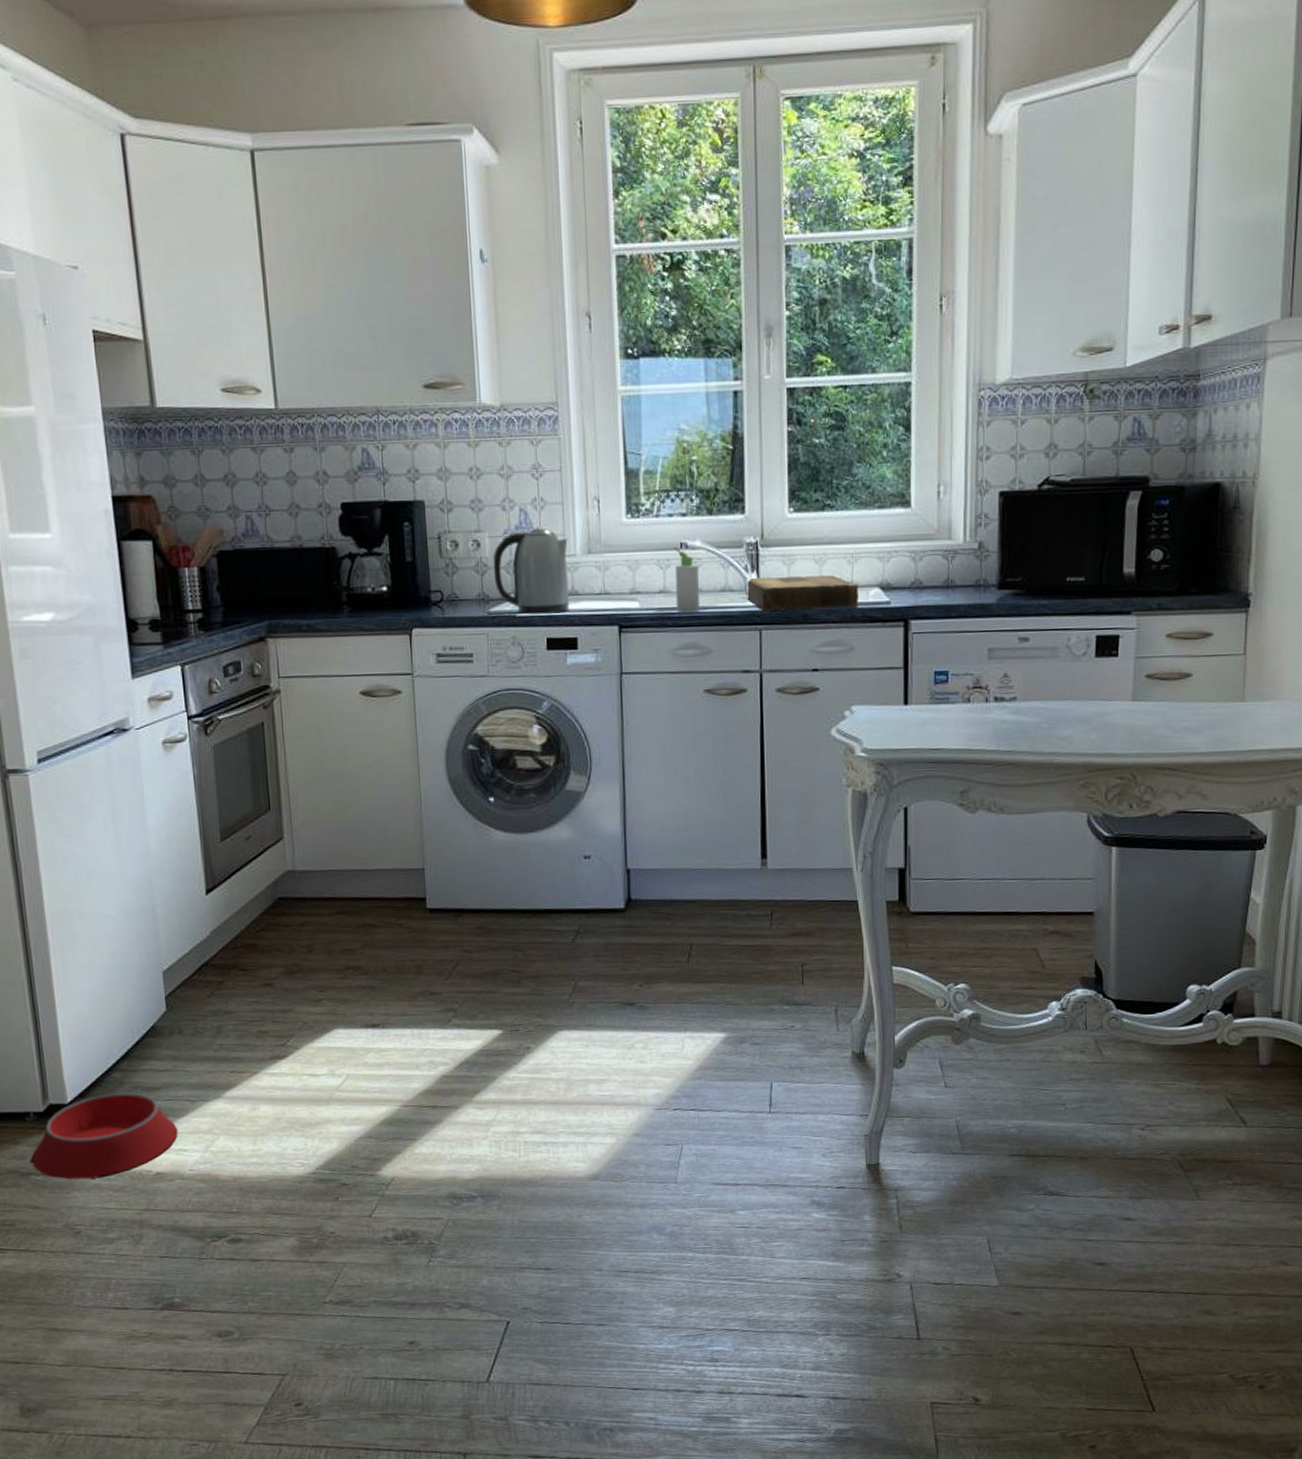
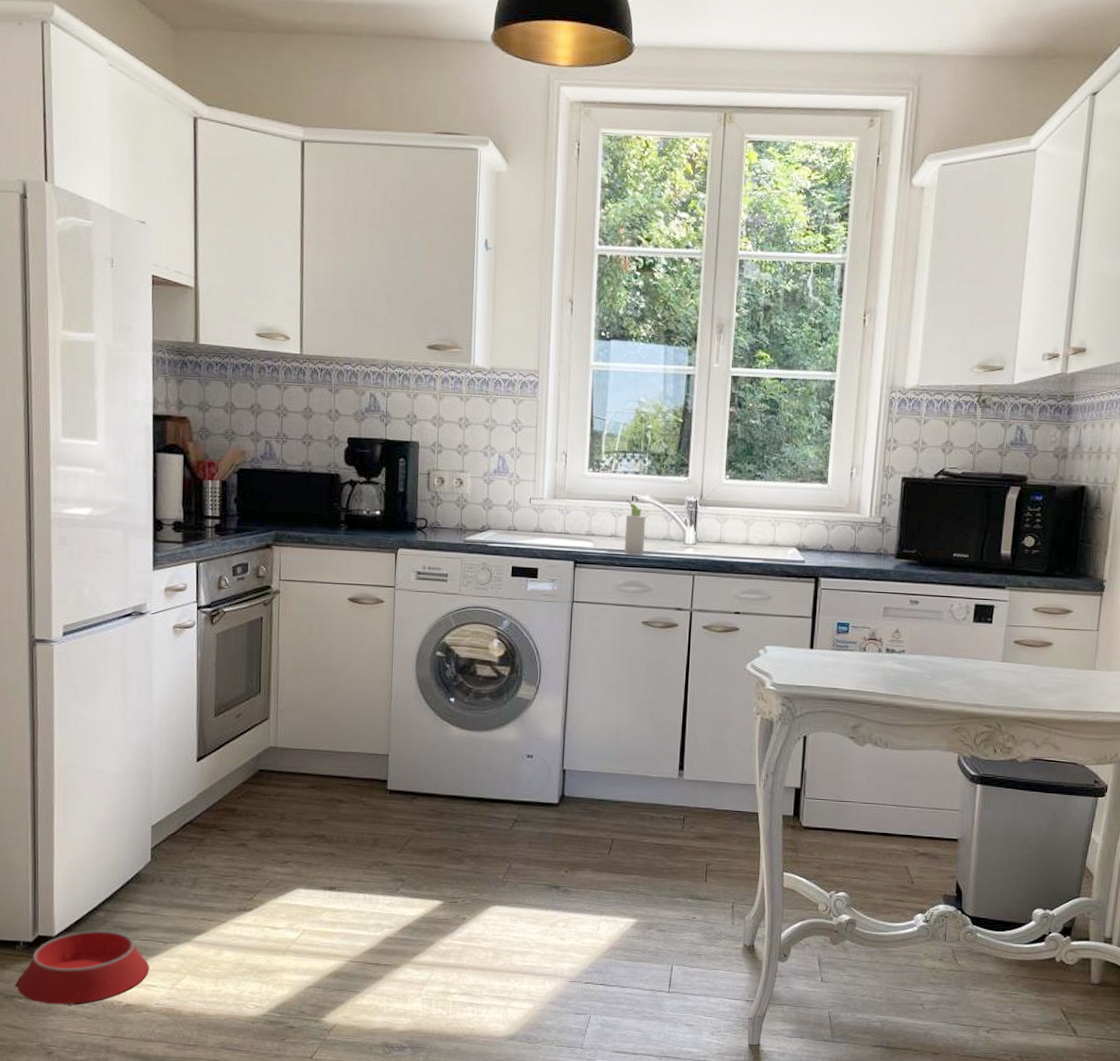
kettle: present [493,527,570,614] -> none [472,473,537,546]
cutting board: present [747,575,858,611] -> none [684,531,779,563]

